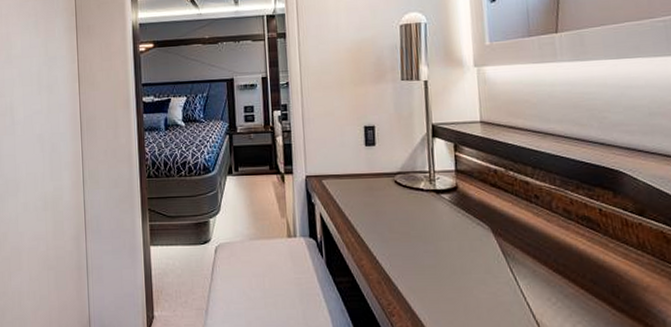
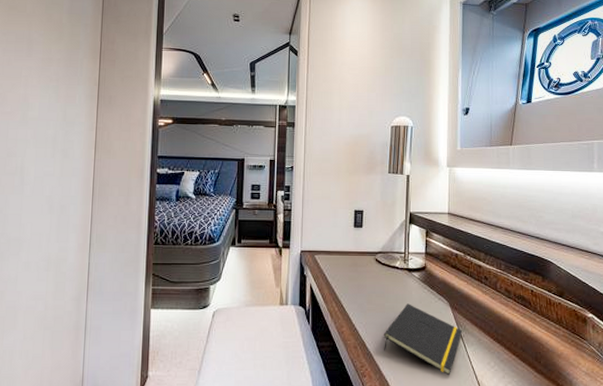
notepad: none [412,231,512,314] -> present [384,304,463,376]

